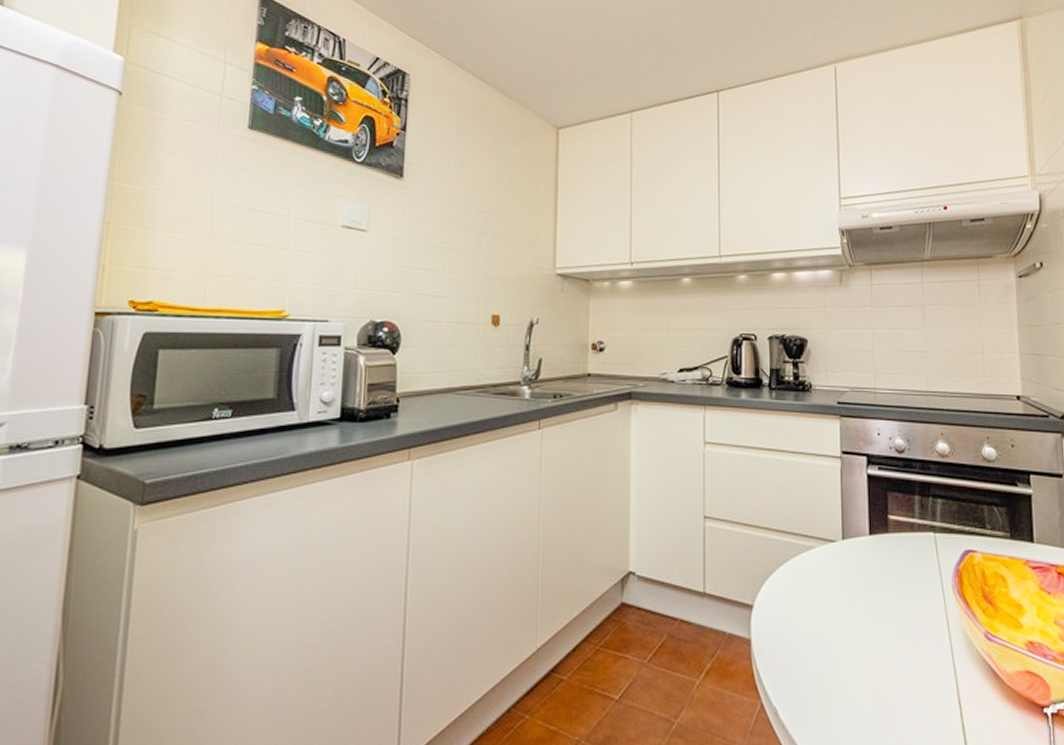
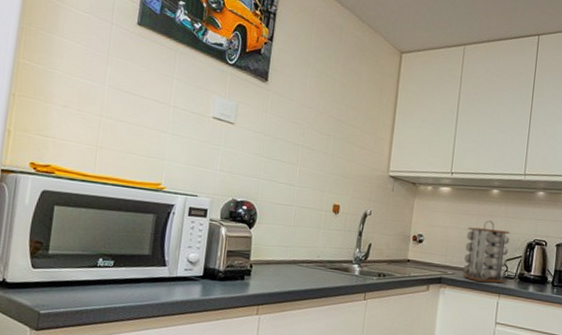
spice rack: none [657,315,710,394] -> present [462,219,510,284]

